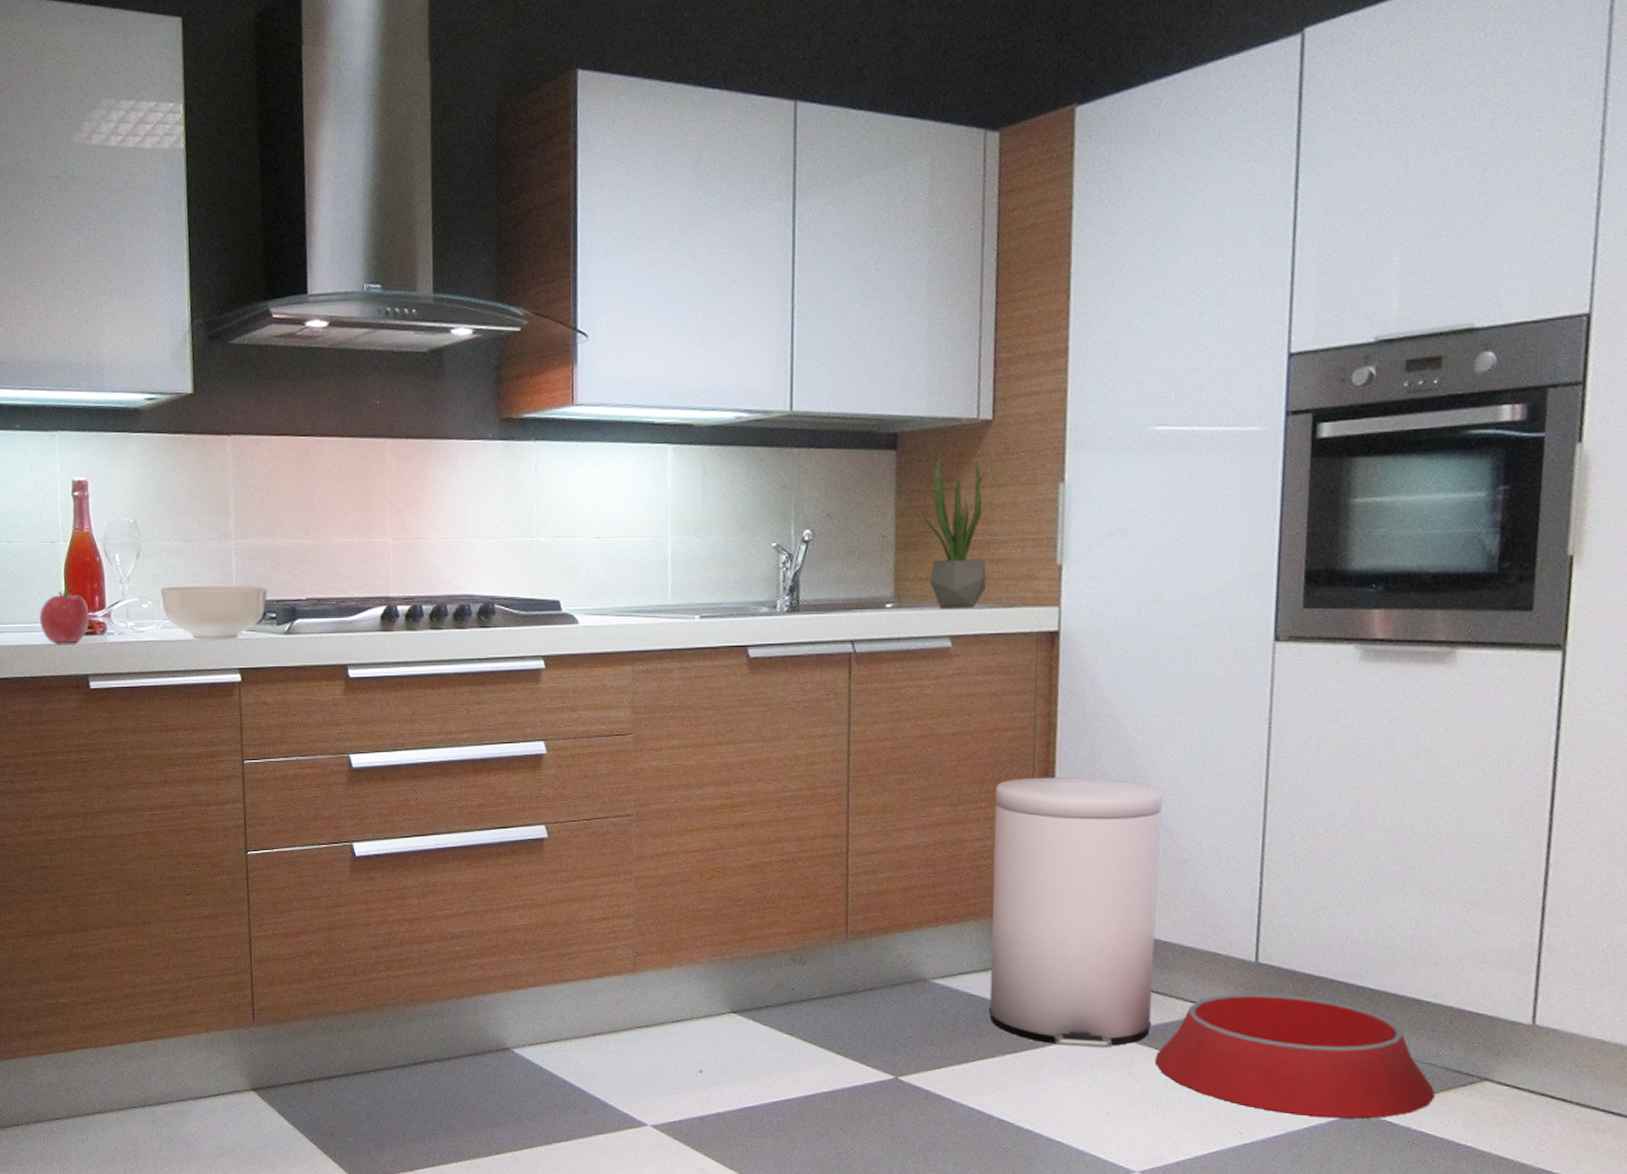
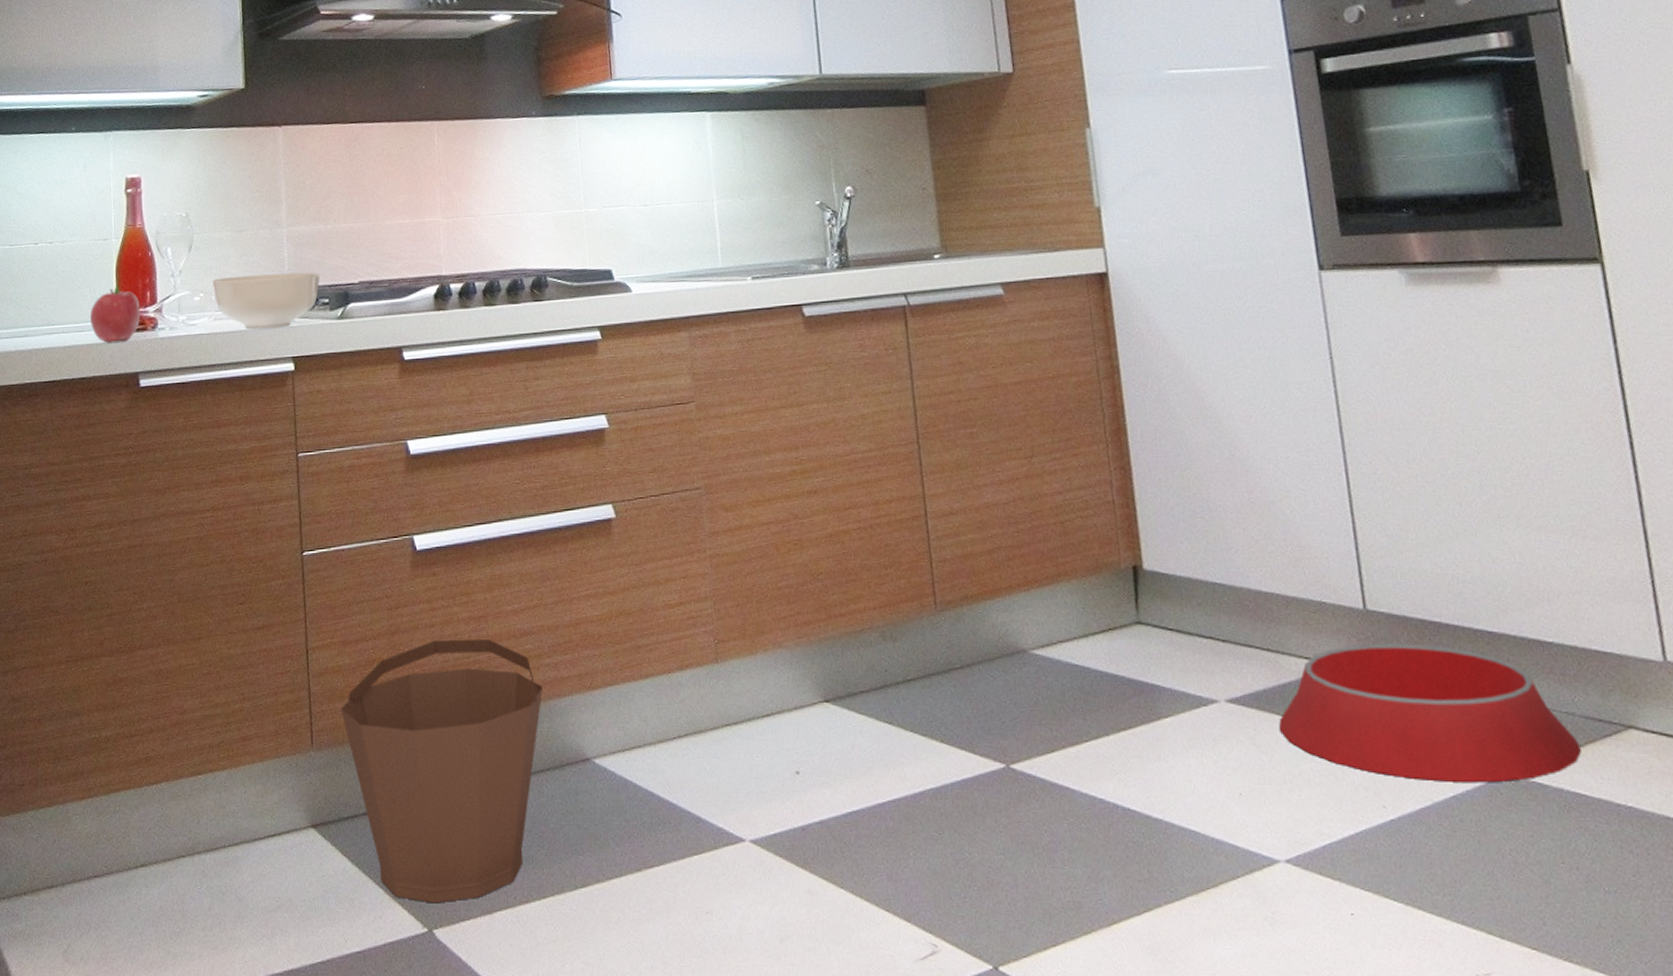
bucket: none [280,937,470,1160] -> present [340,638,544,904]
potted plant: present [922,455,987,610] -> none [957,108,1030,258]
pedal bin: present [989,777,1162,1049] -> none [1067,420,1268,718]

